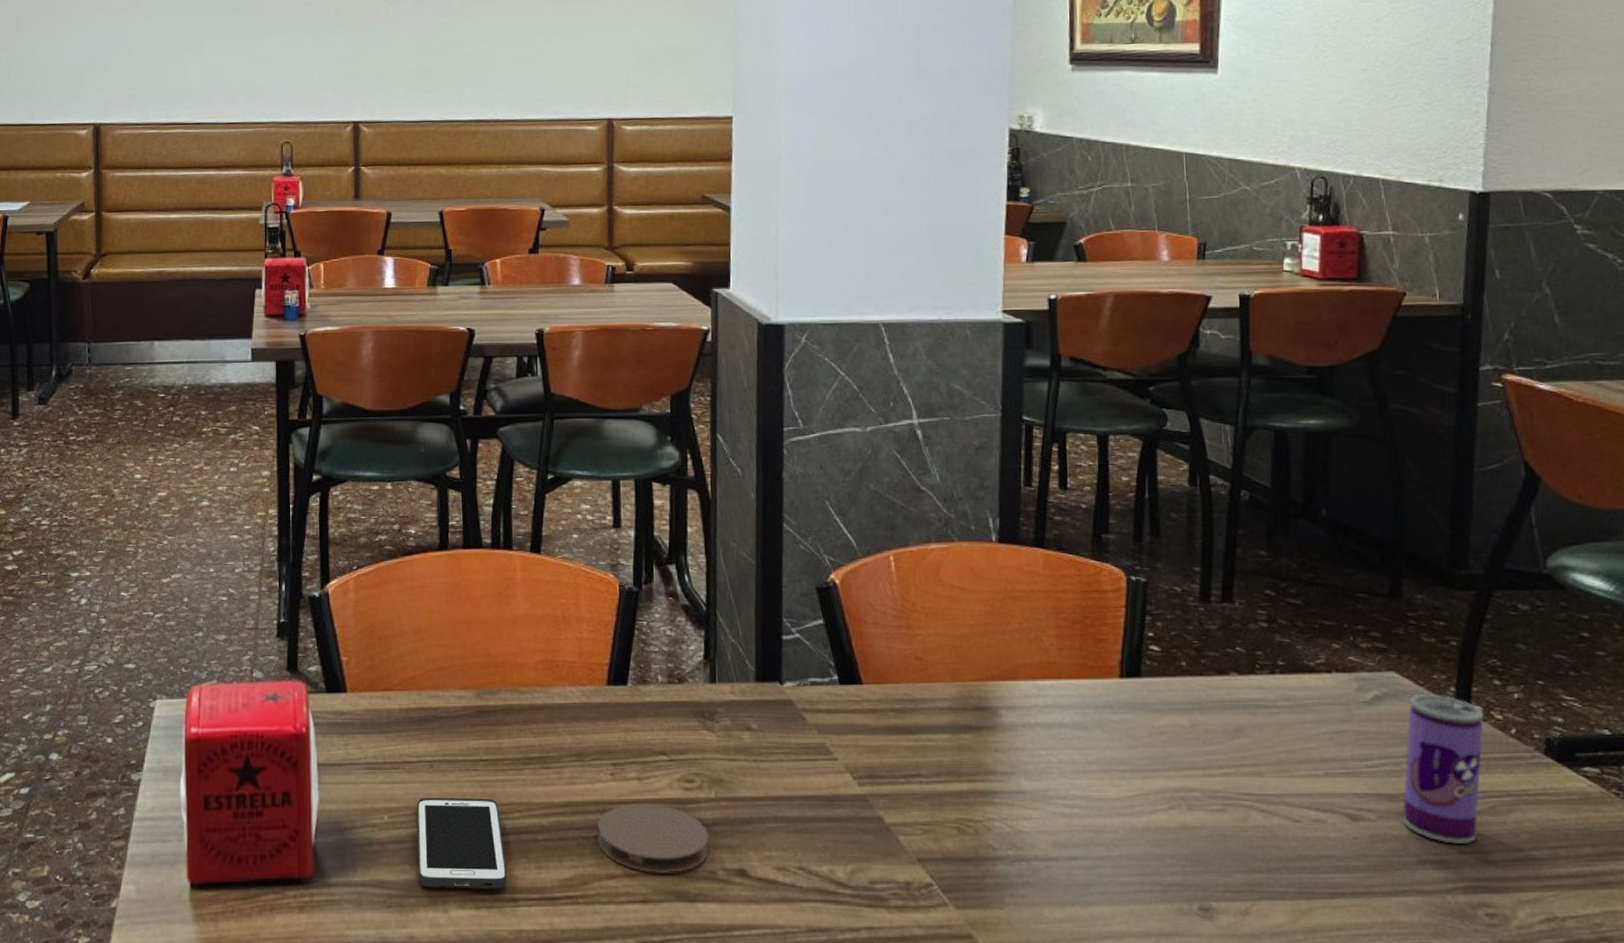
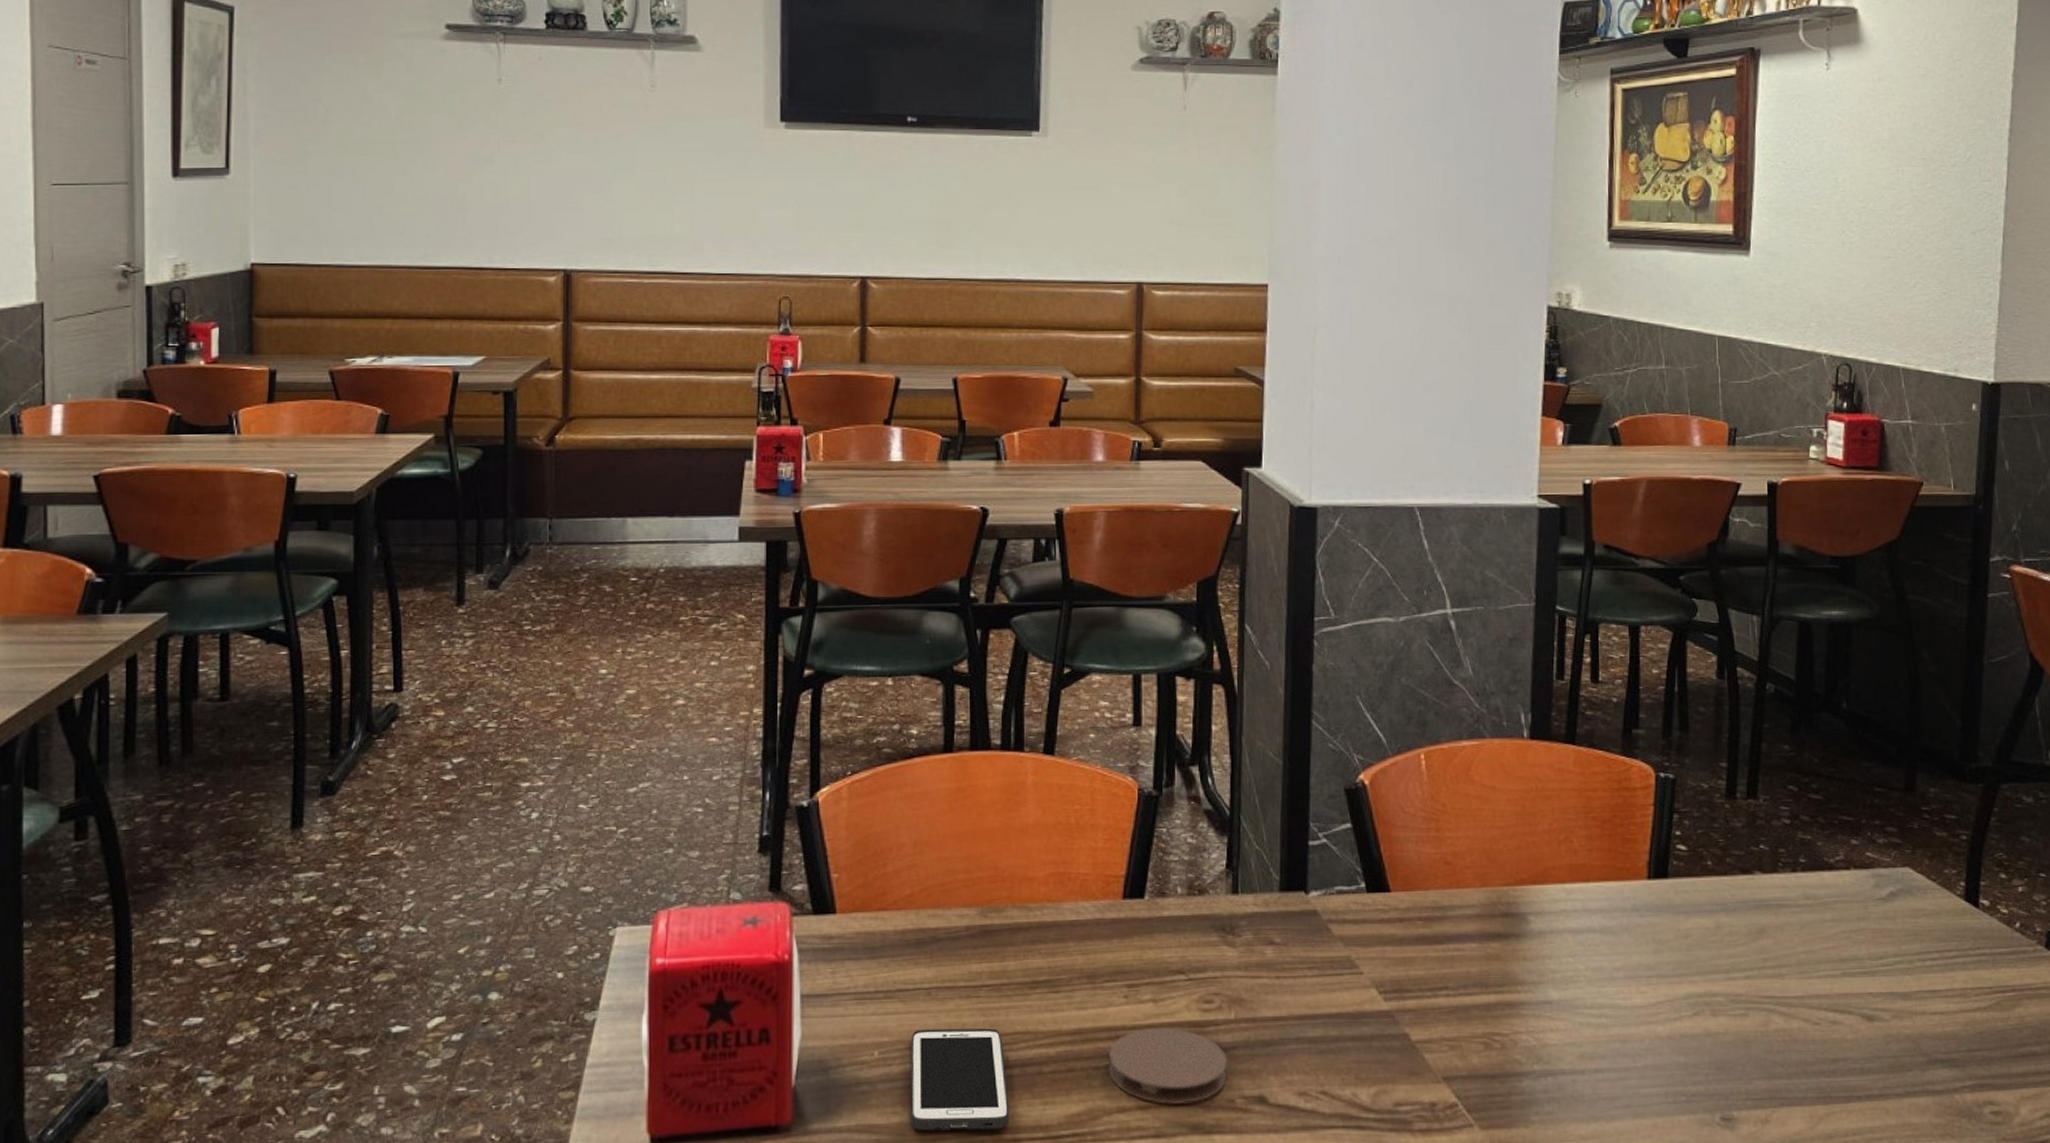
beverage can: present [1402,693,1484,844] -> none [1915,888,1991,1041]

